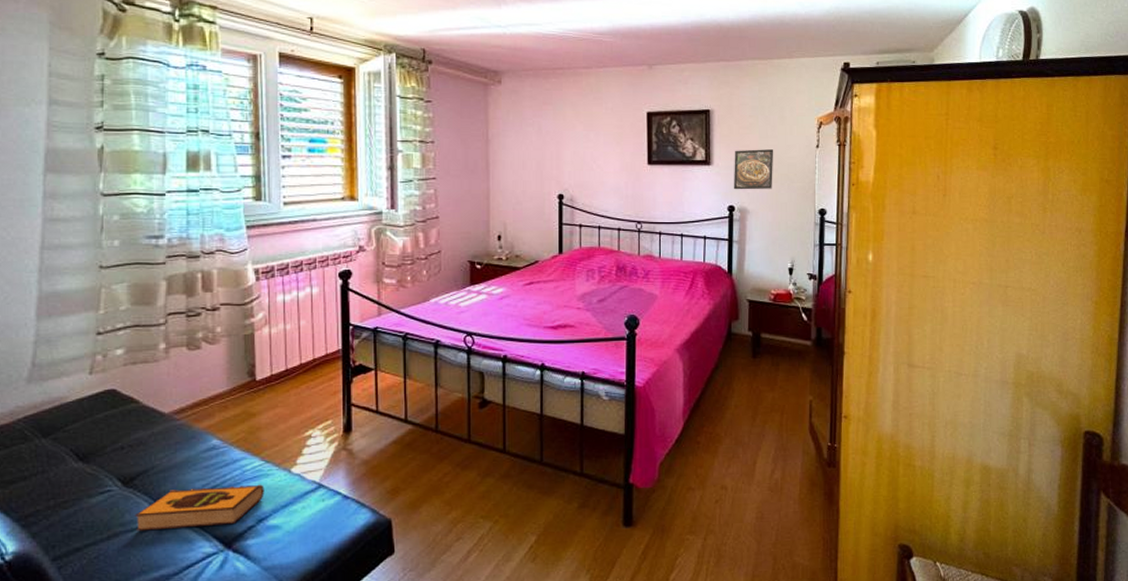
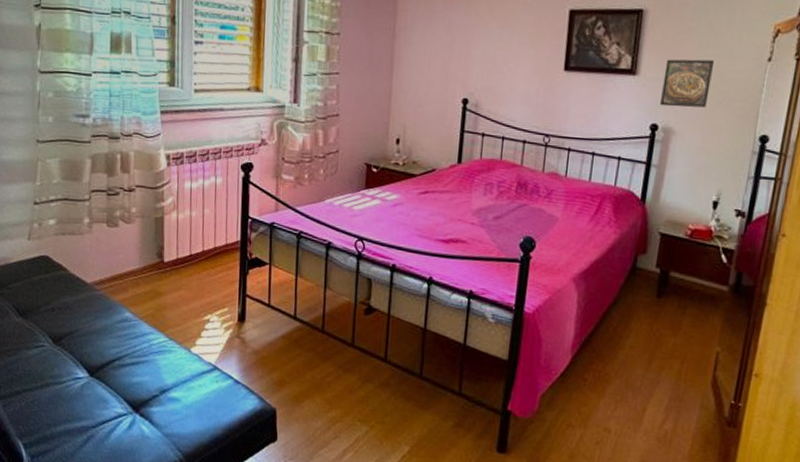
hardback book: present [135,484,264,531] -> none [62,352,168,391]

